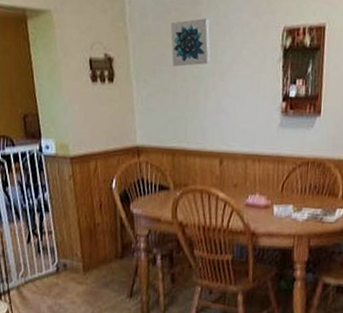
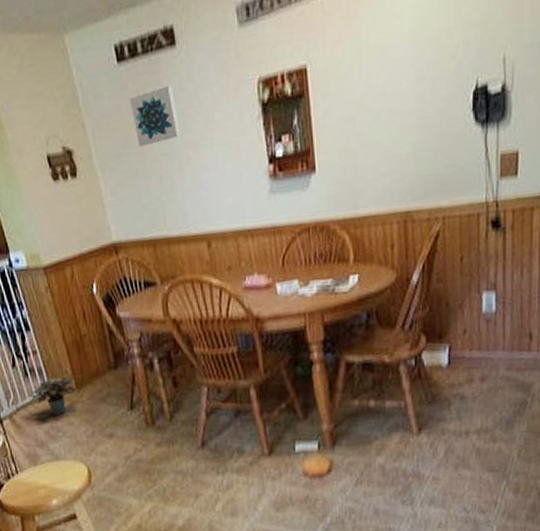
potted plant: none [40,258,83,293] -> present [30,376,76,415]

